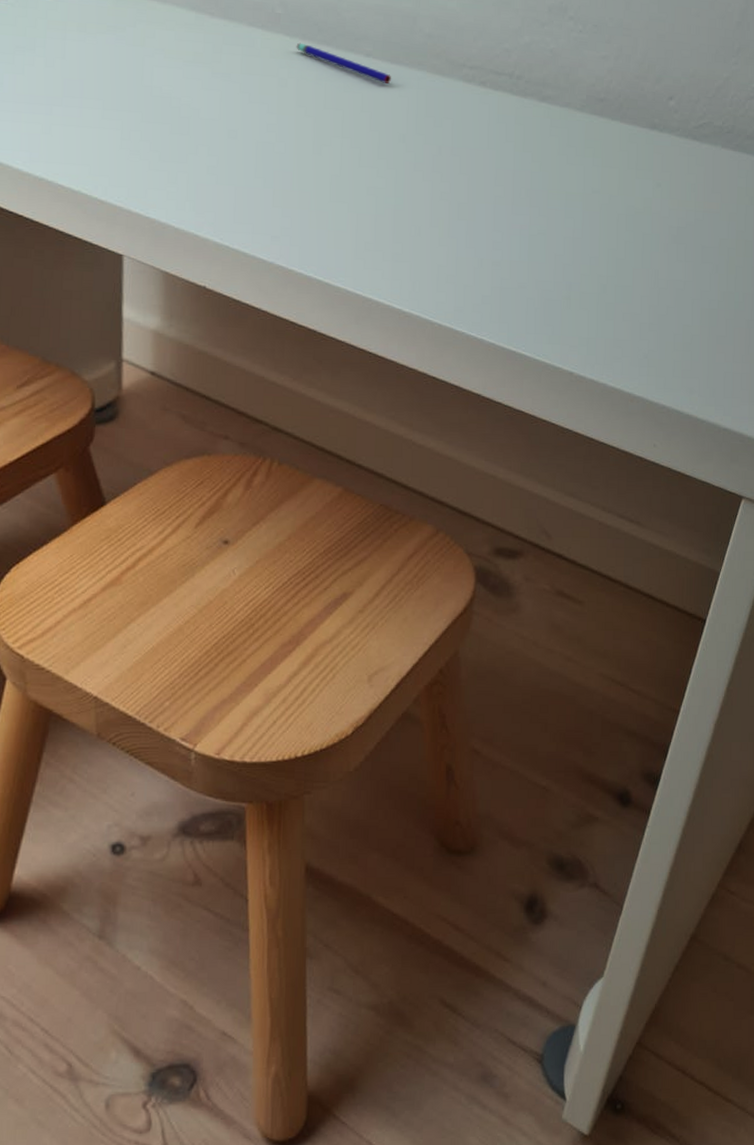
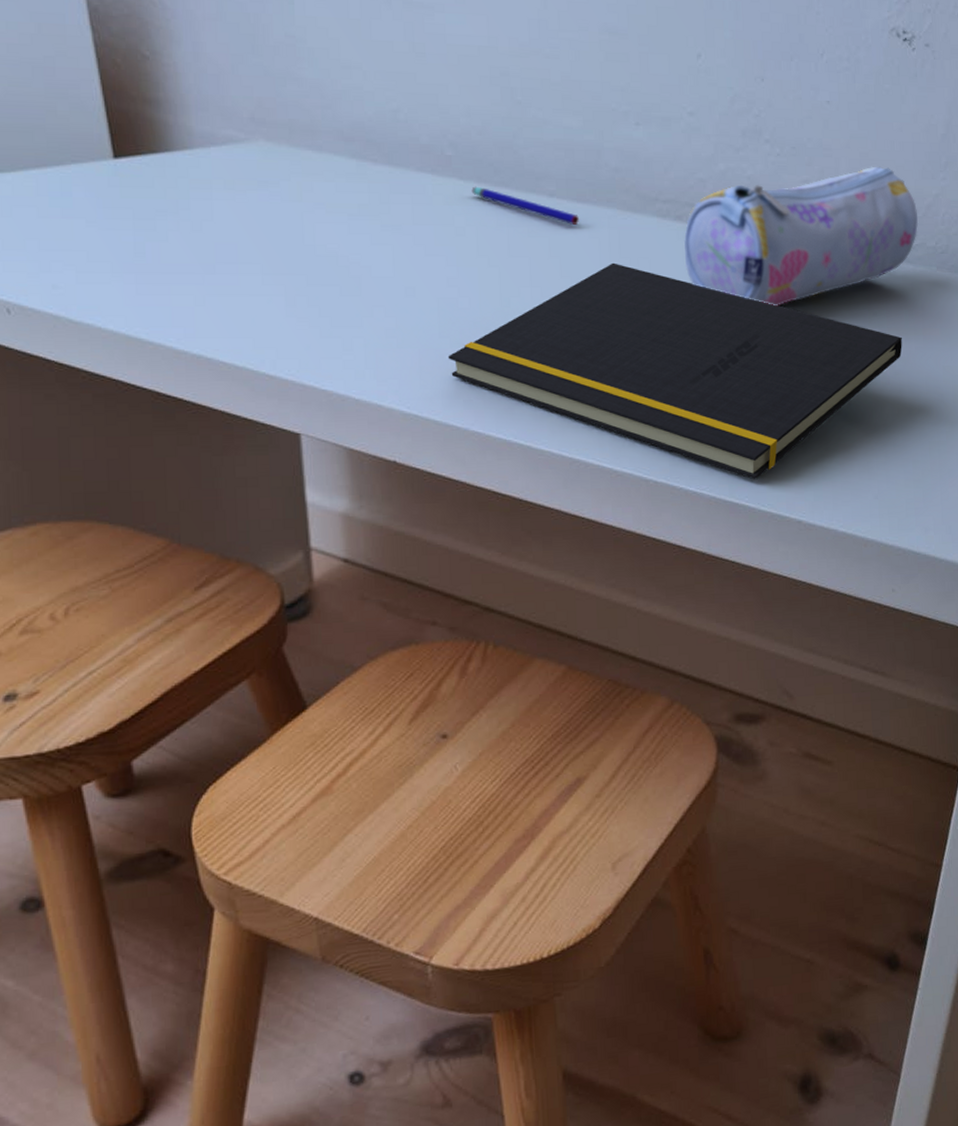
notepad: none [261,120,684,331] -> present [448,262,903,480]
pencil case: none [485,47,708,172] -> present [683,166,919,307]

